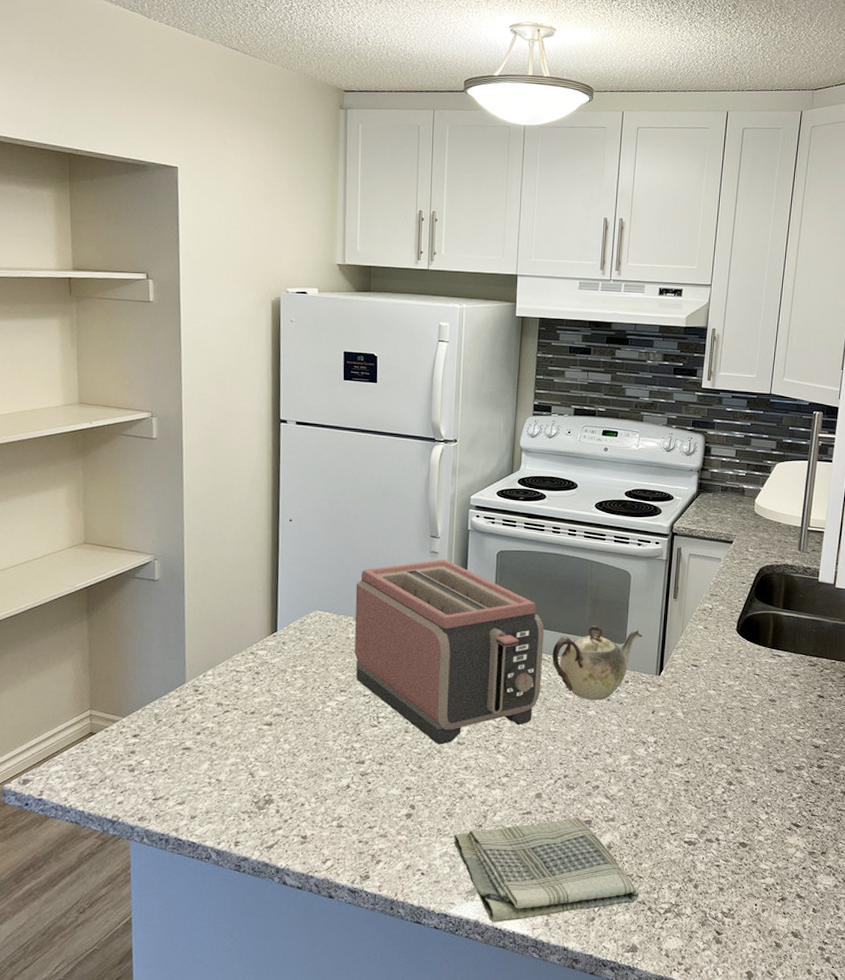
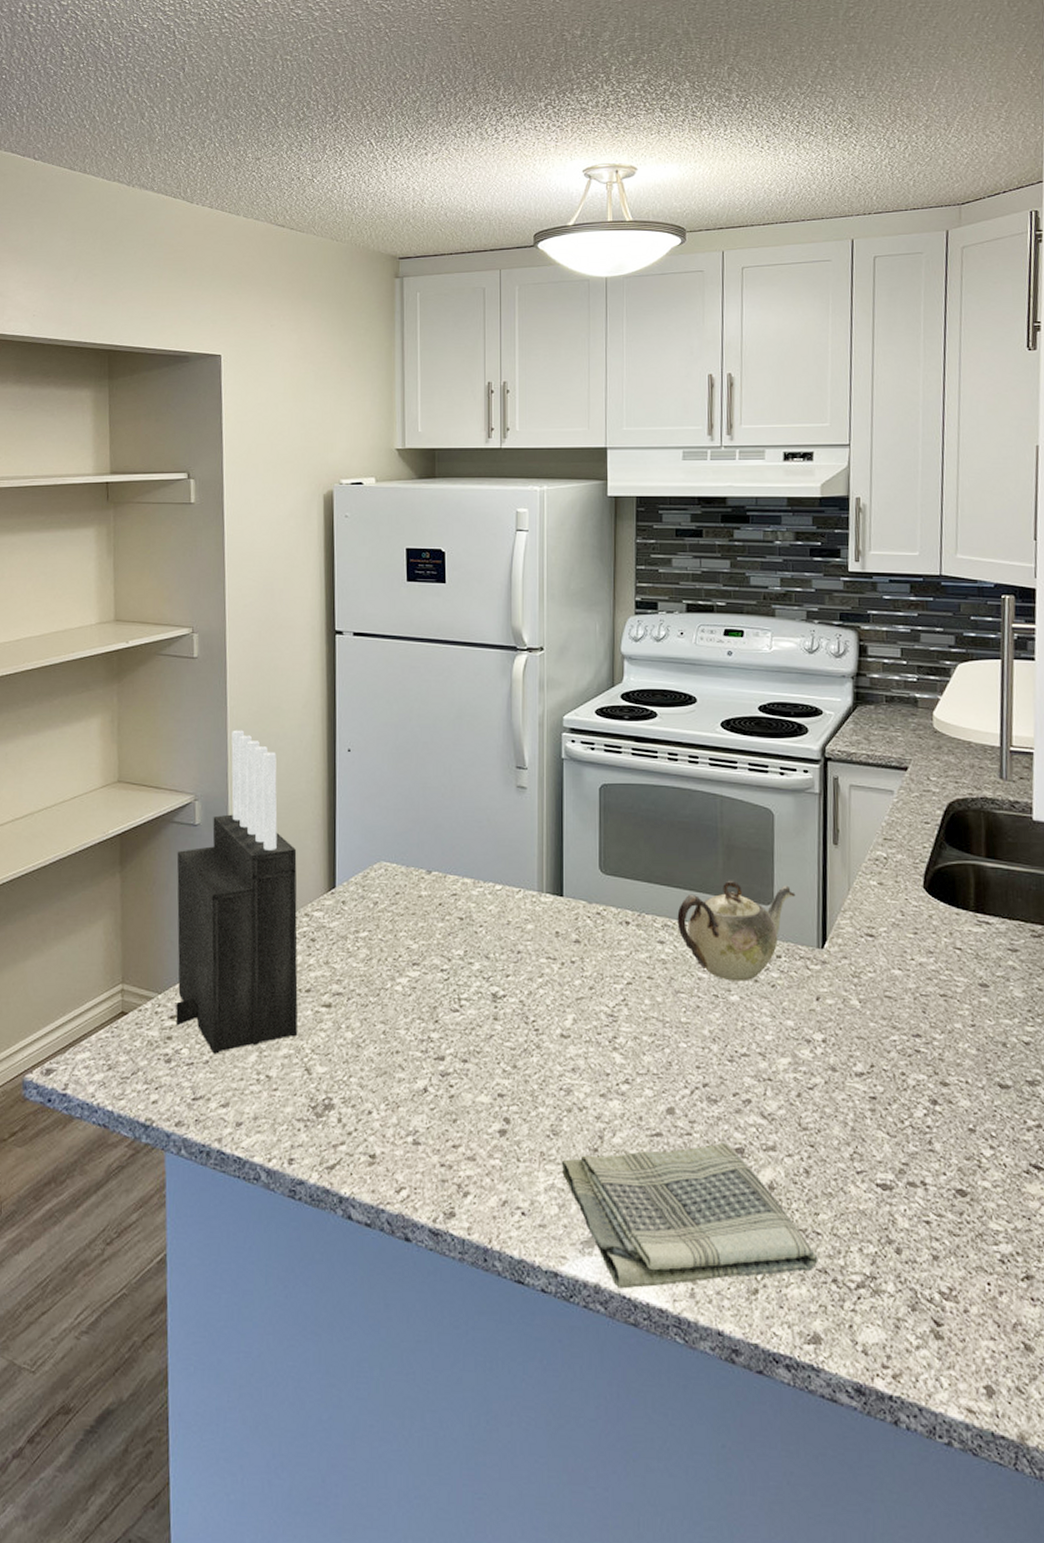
knife block: none [138,501,244,764] -> present [176,730,298,1054]
toaster: present [354,559,544,745] -> none [427,795,666,1038]

